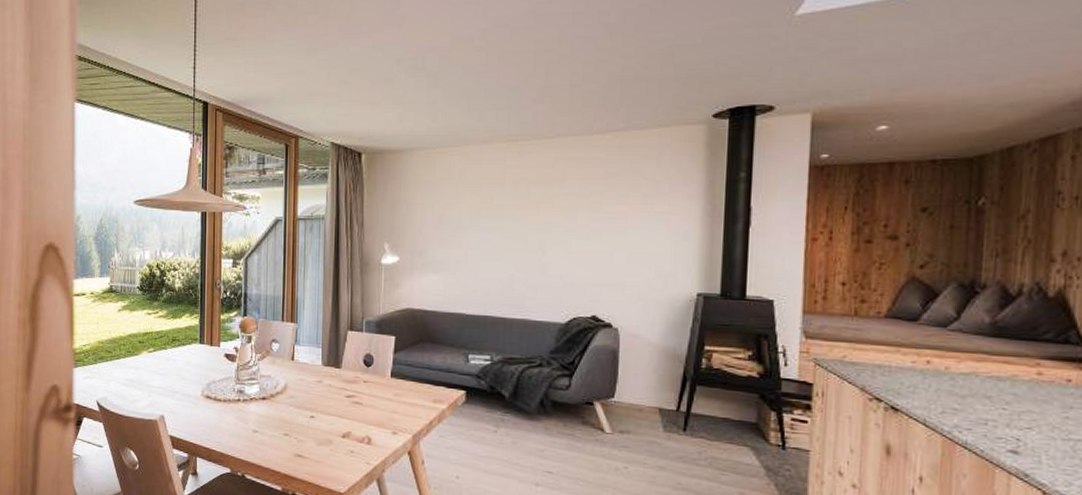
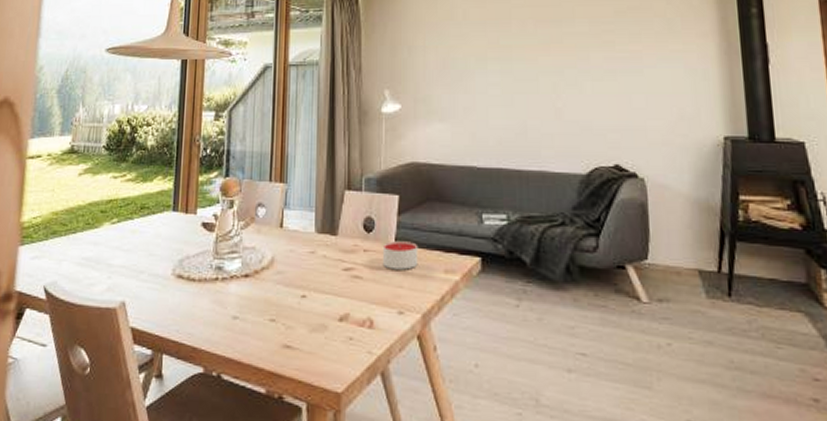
candle: none [379,374,411,399] -> present [382,241,419,270]

